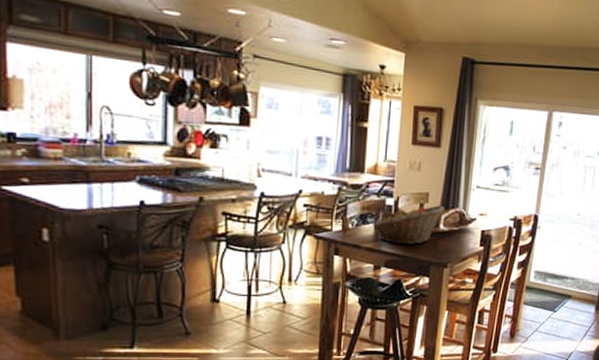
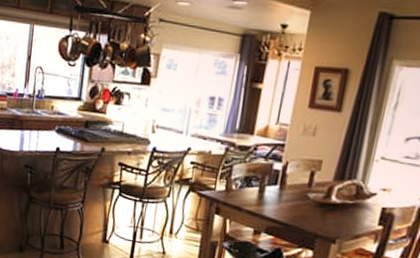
fruit basket: present [372,205,445,245] -> none [256,173,340,214]

